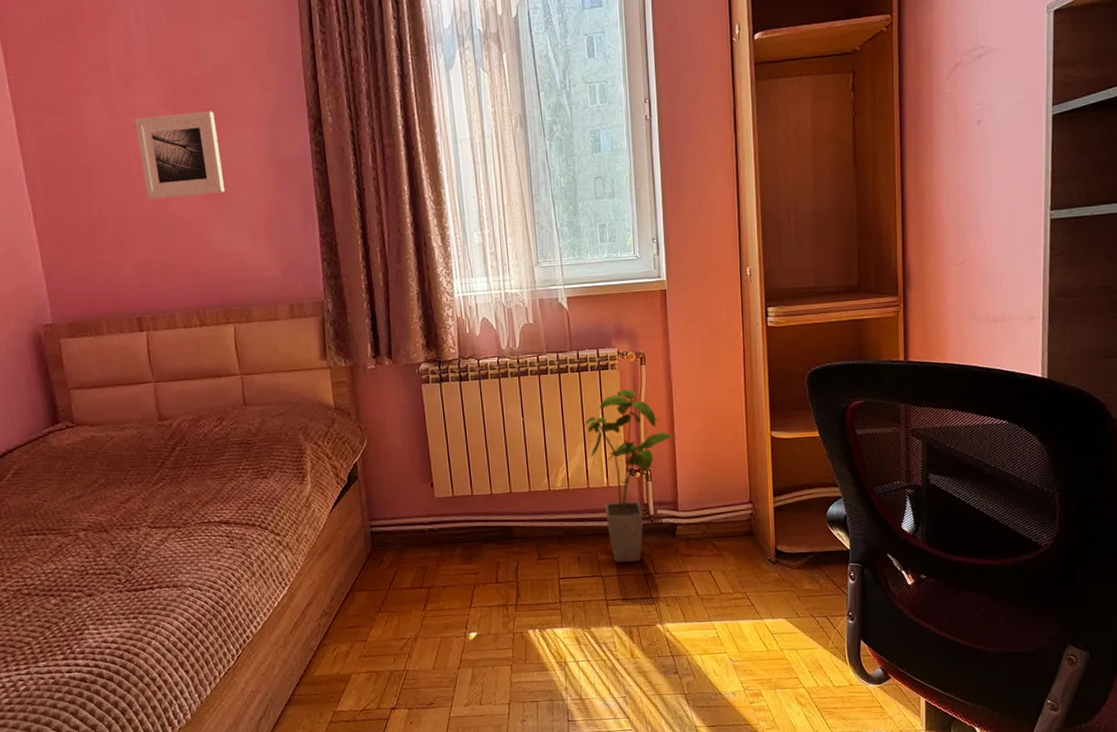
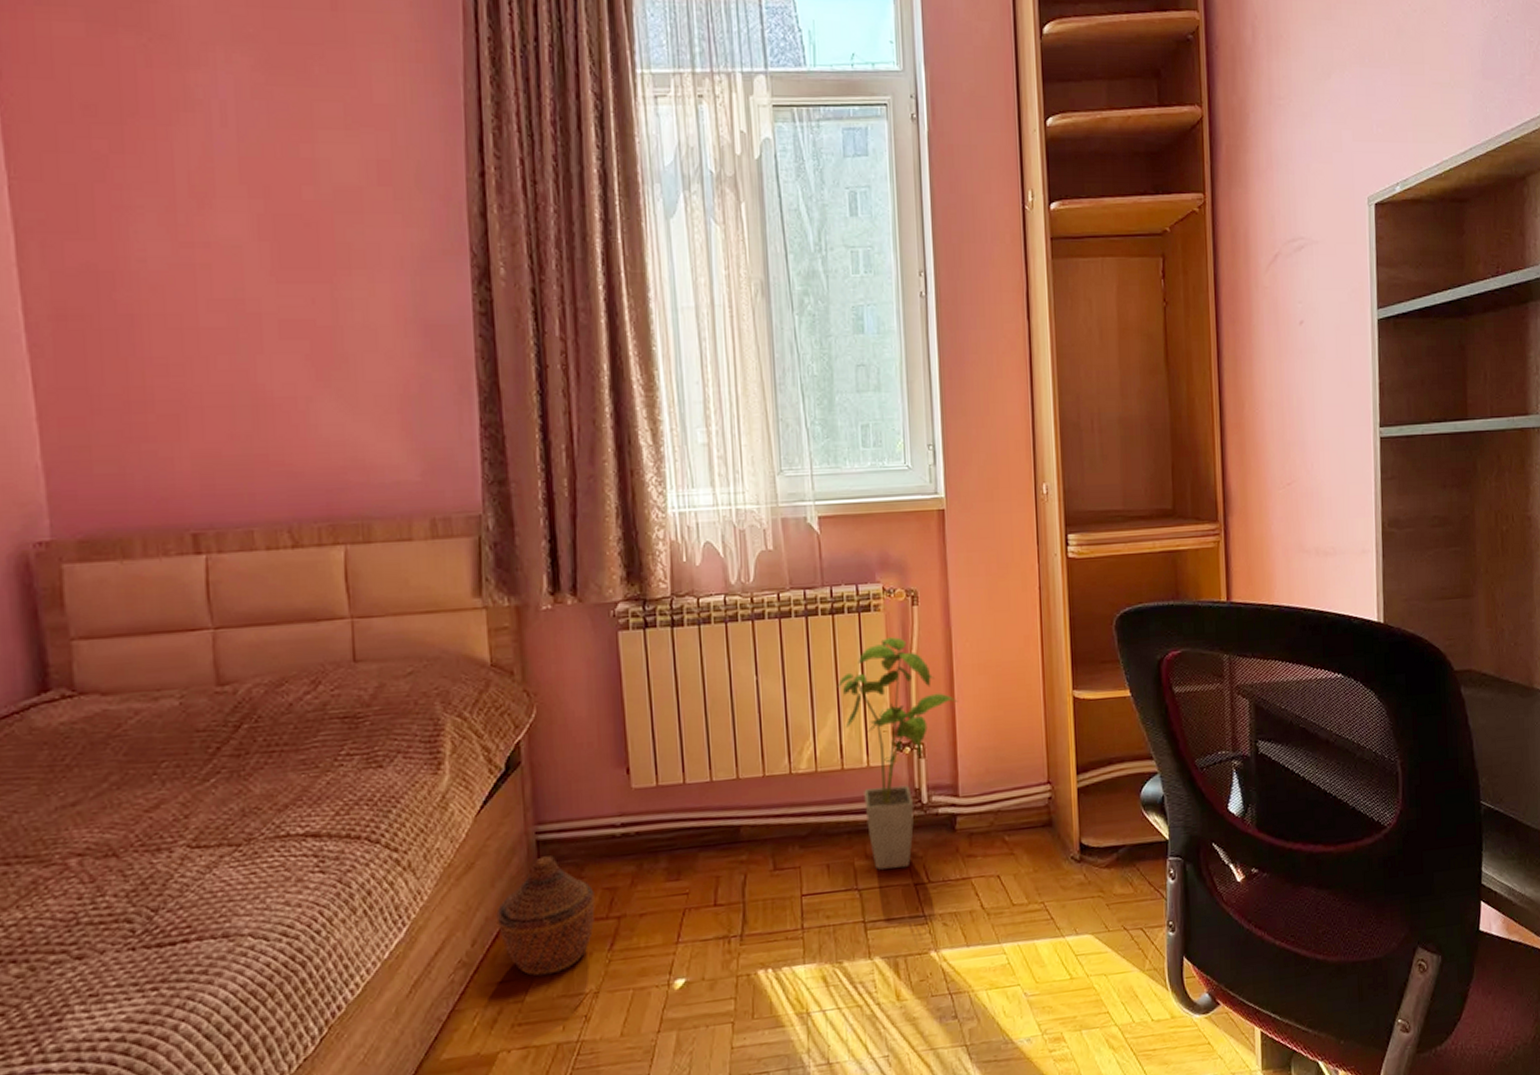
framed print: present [134,111,226,200] -> none [209,249,343,366]
woven basket: none [346,543,413,625] -> present [496,856,595,977]

